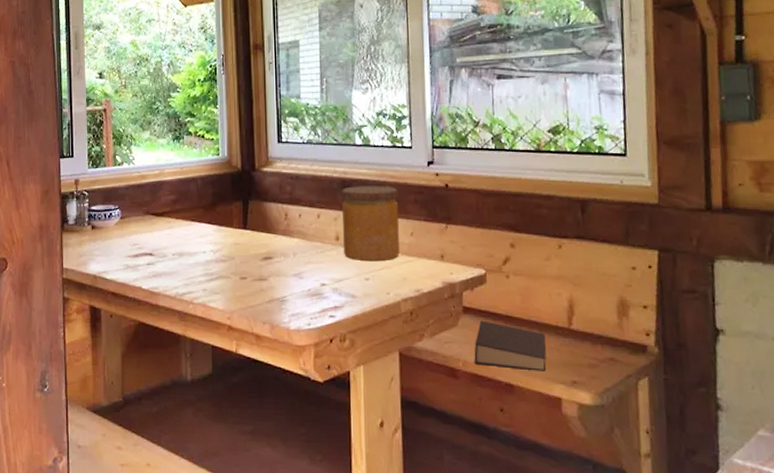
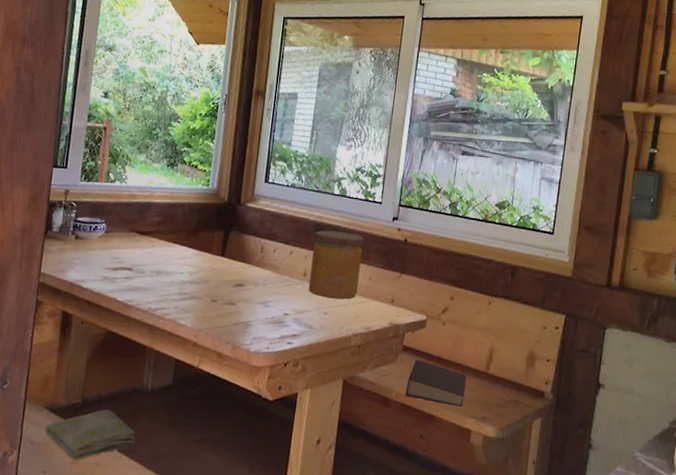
towel: none [90,406,182,462] -> present [45,409,136,460]

